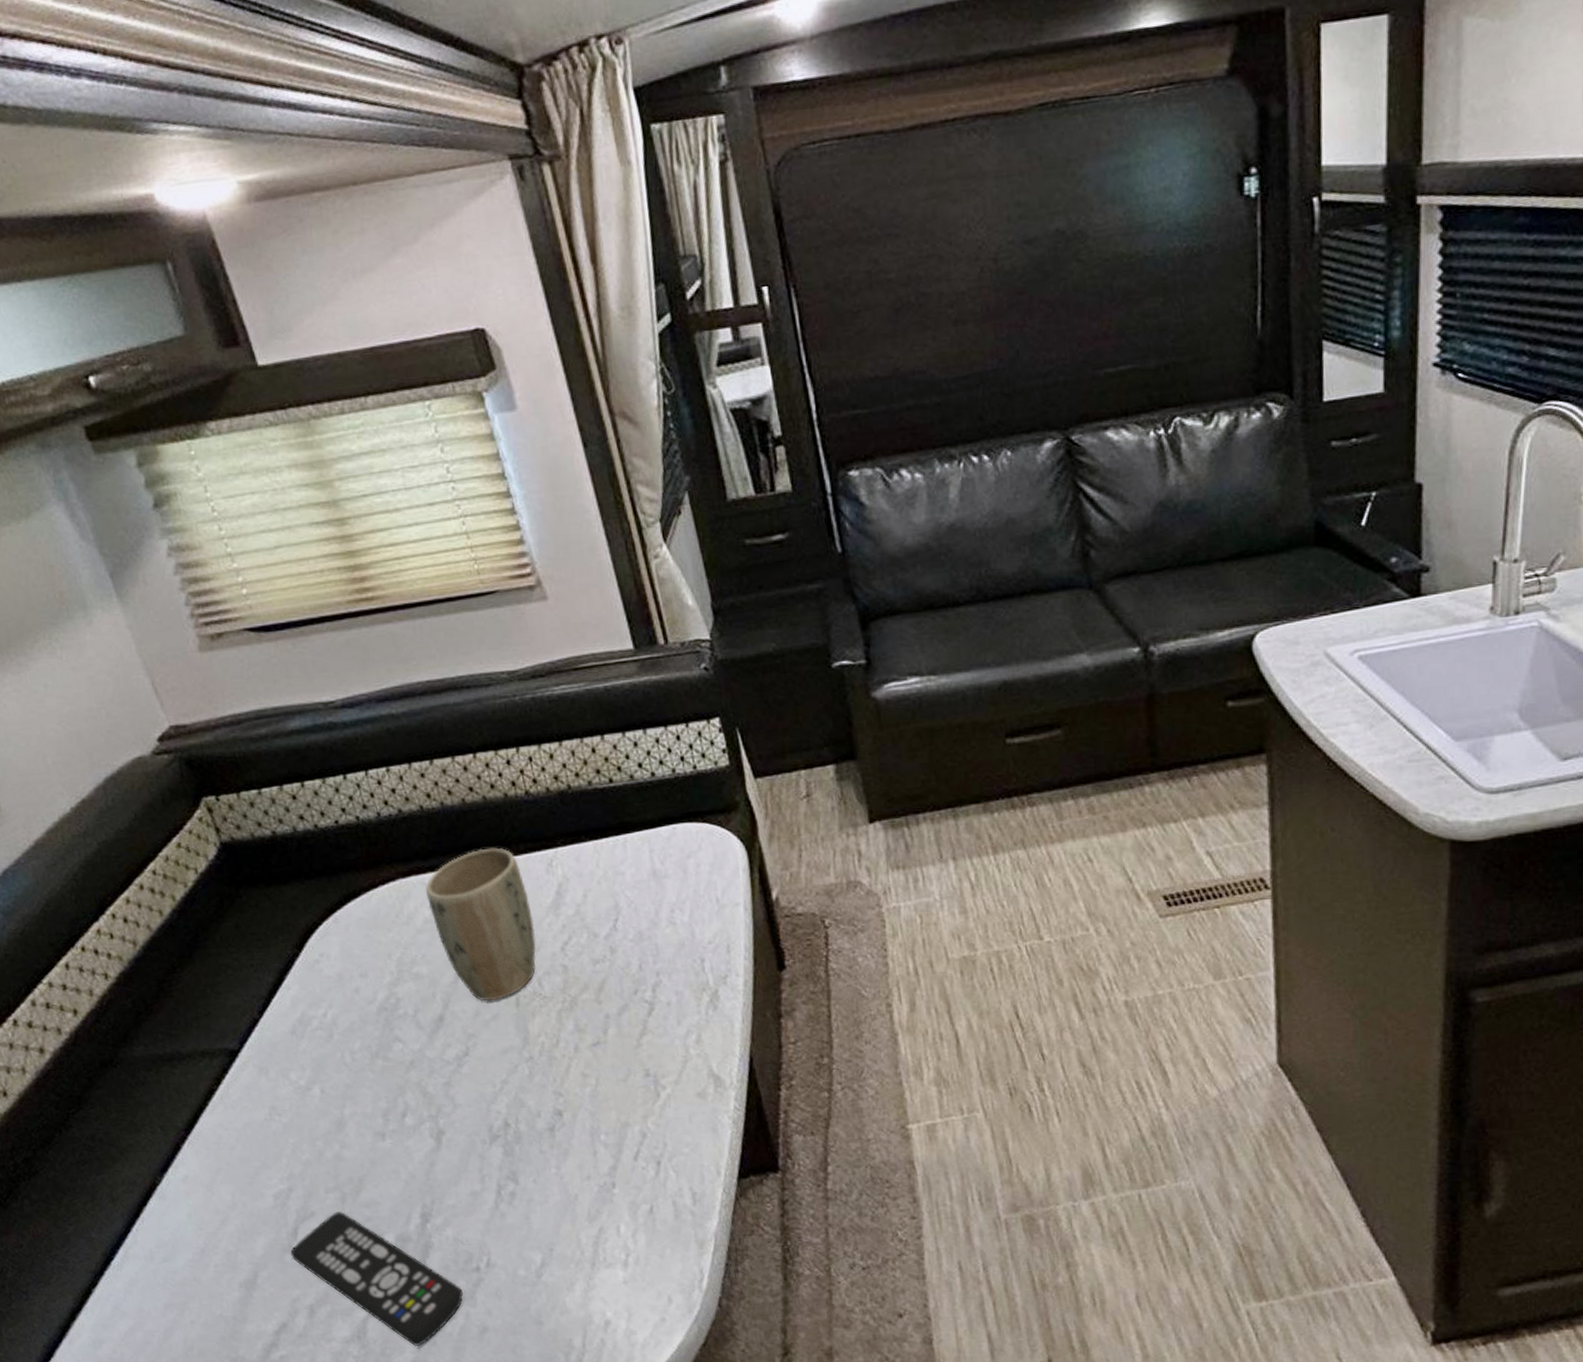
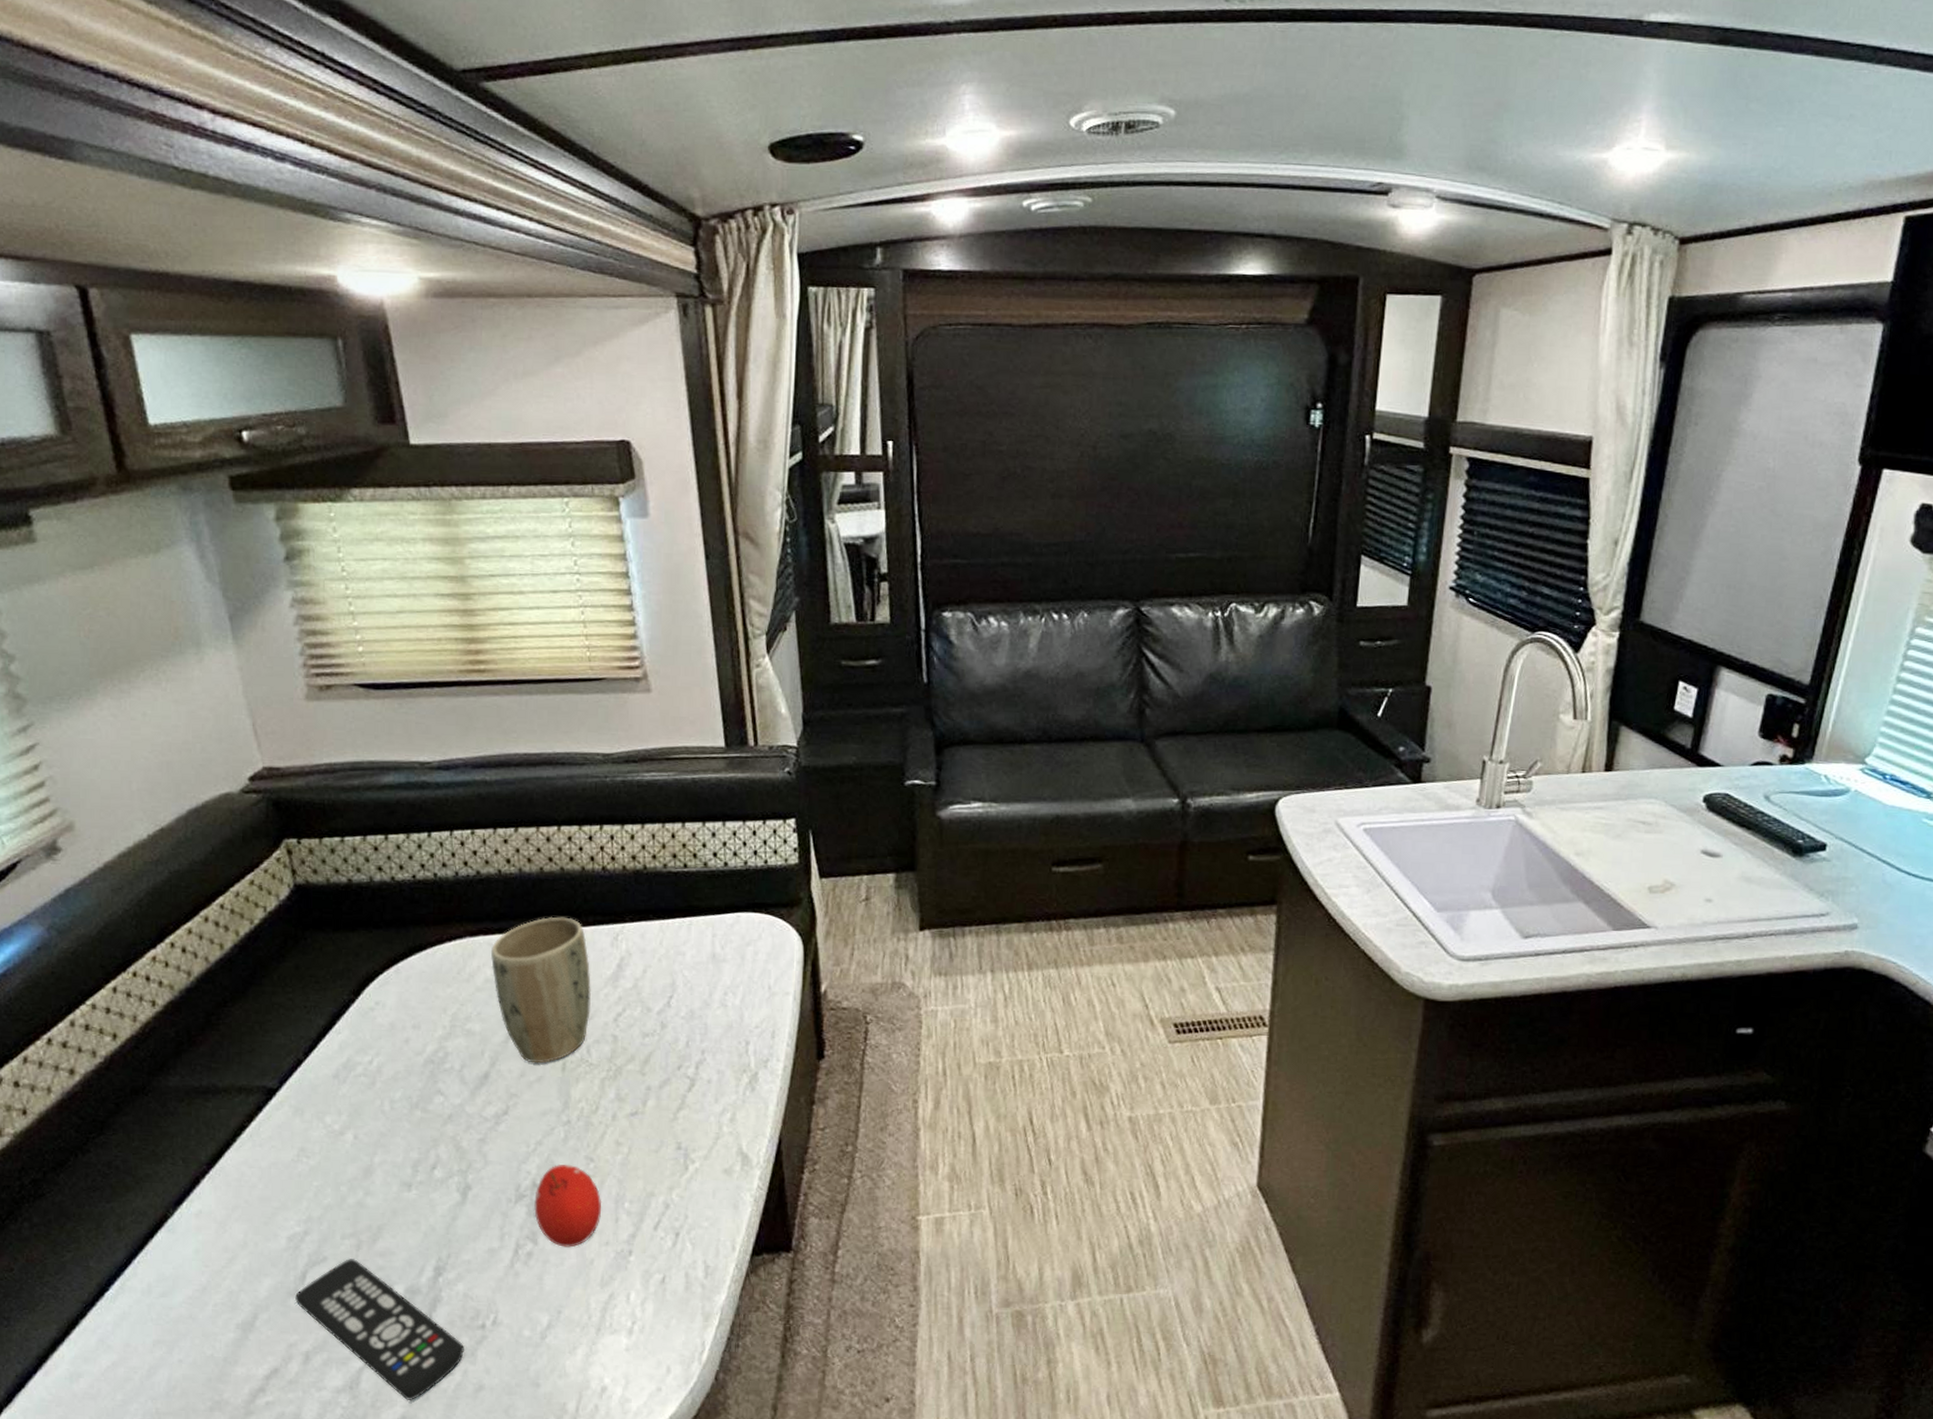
fruit: none [508,1101,578,1185] -> present [534,1164,602,1248]

